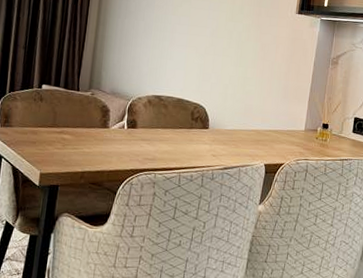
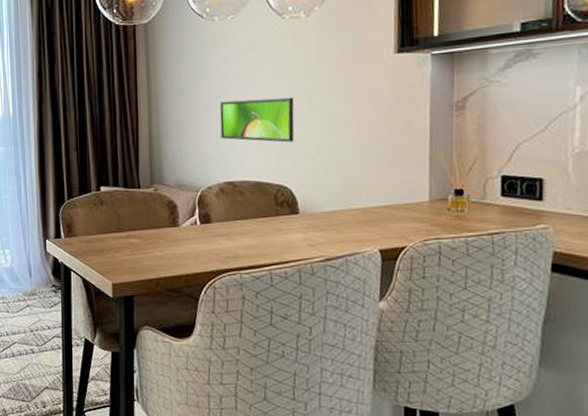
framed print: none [155,27,217,70] -> present [219,97,295,143]

